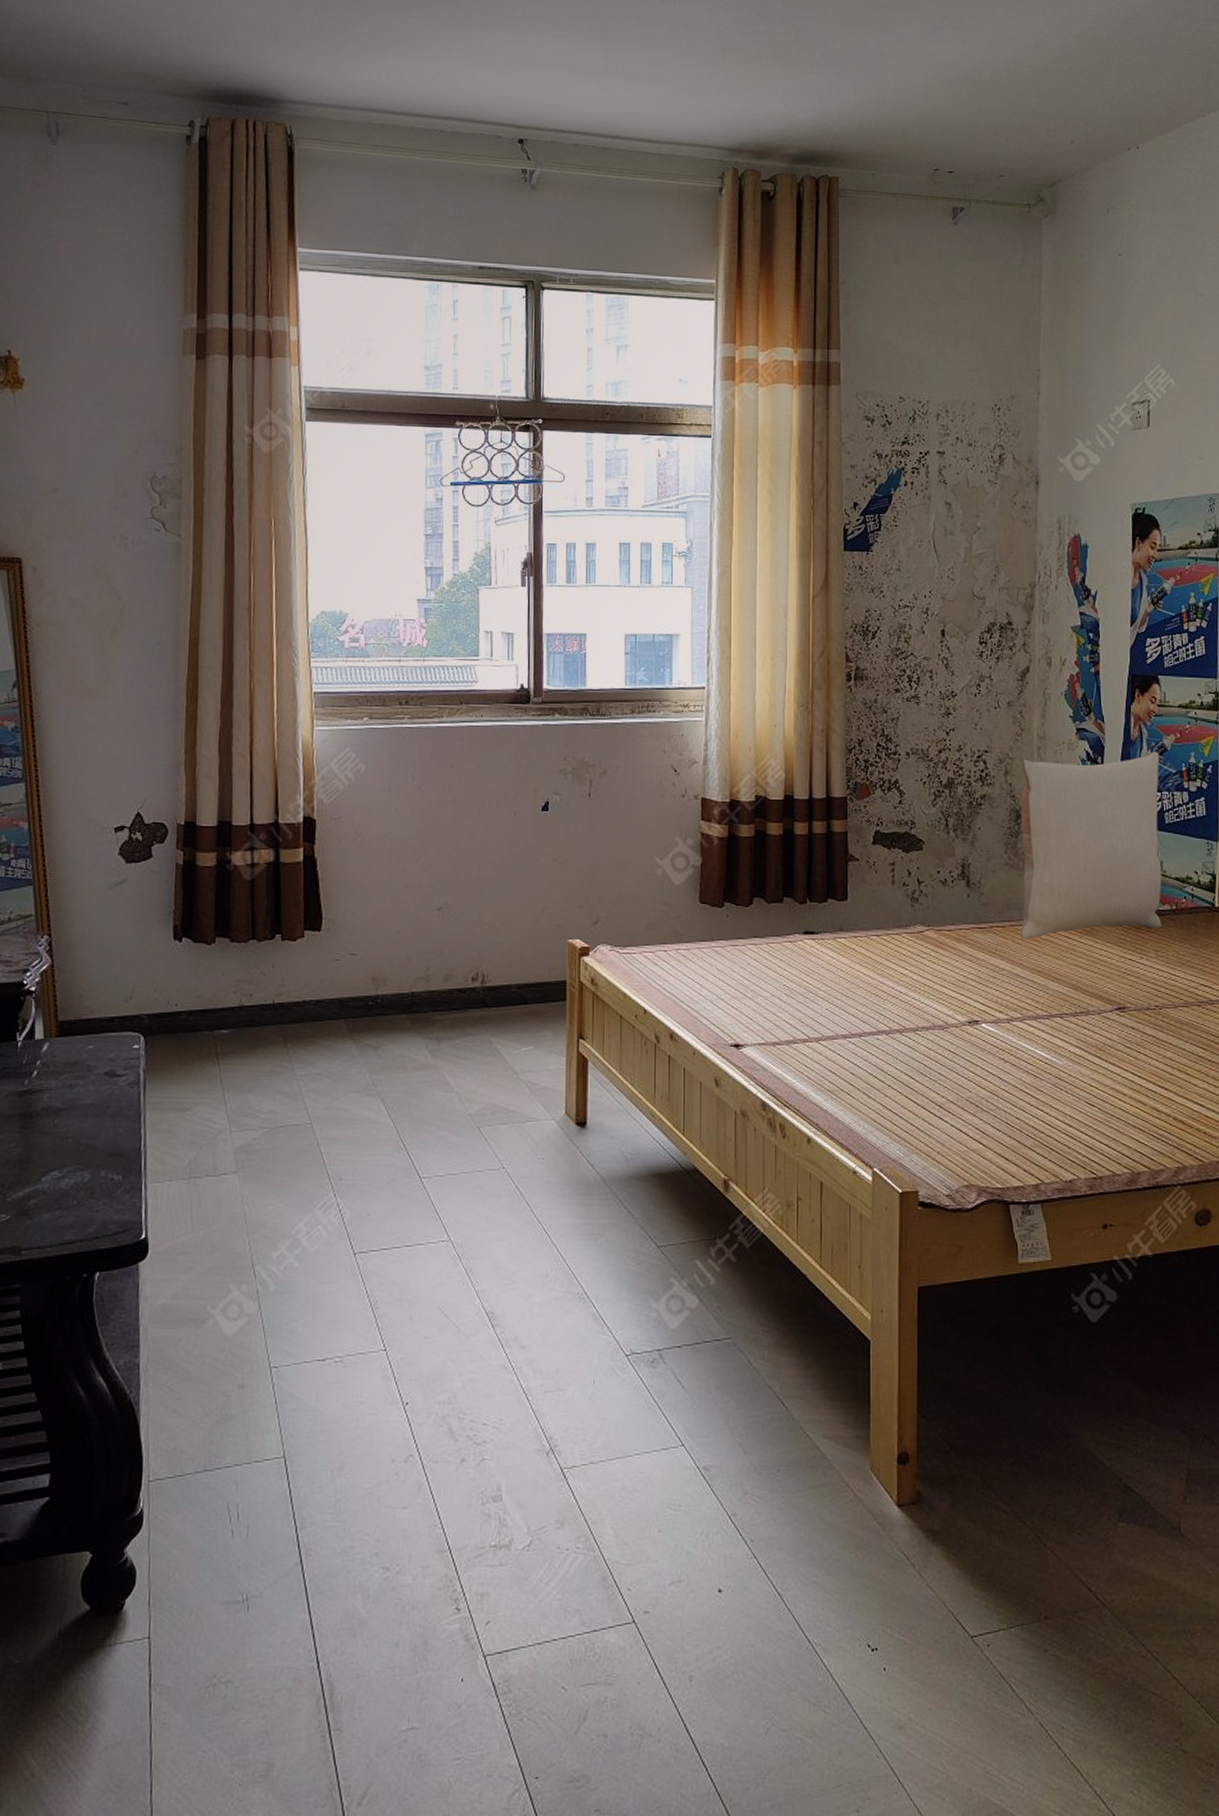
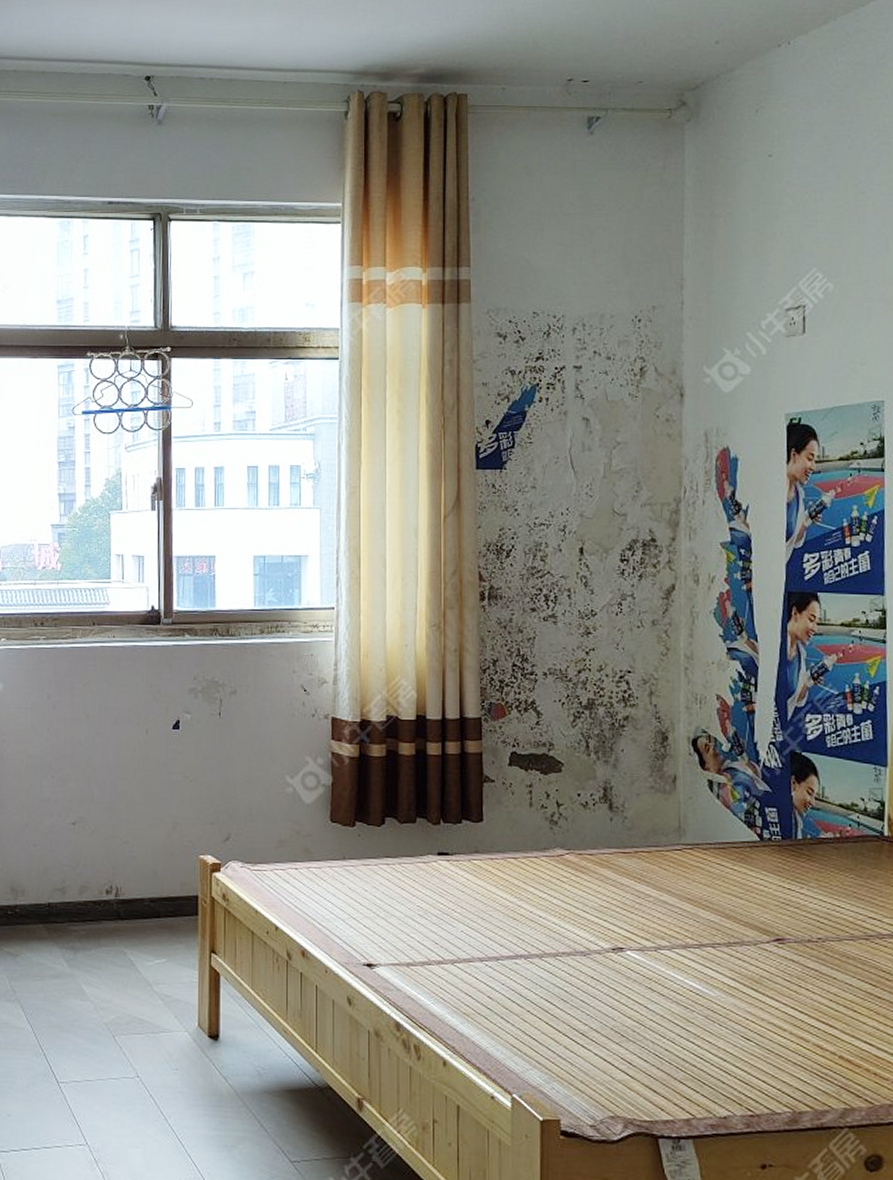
pillow: present [1020,751,1162,940] -> none [667,671,824,866]

